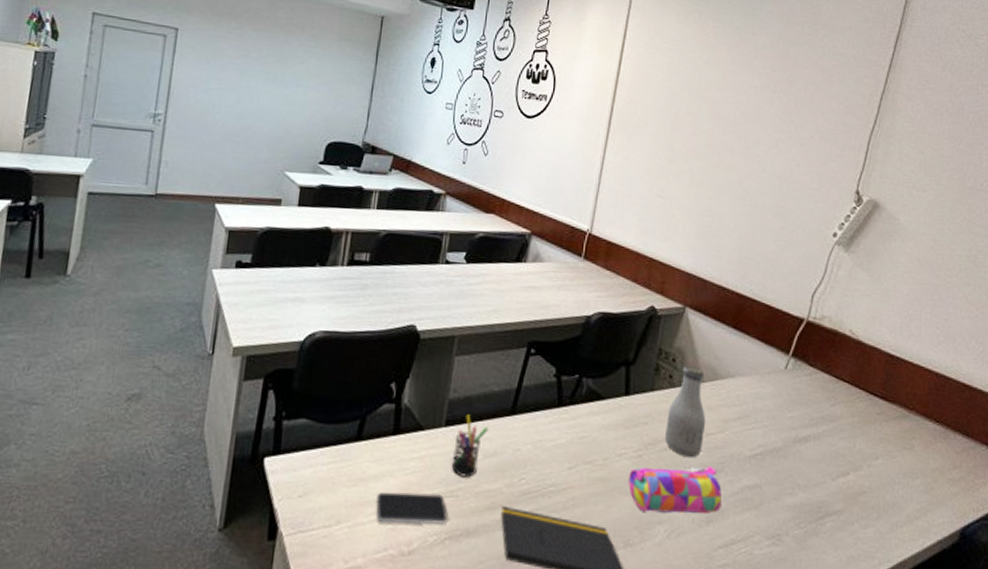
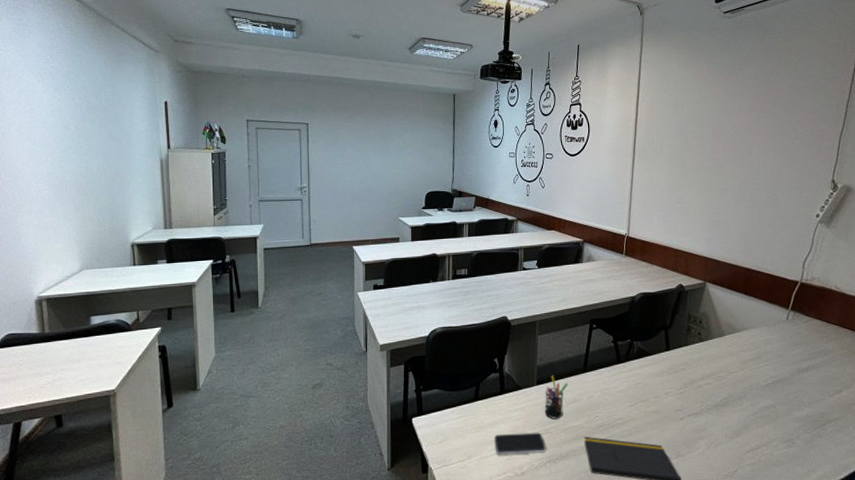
pencil case: present [629,465,722,514] -> none [675,395,746,432]
bottle: present [664,365,706,458] -> none [698,324,730,391]

